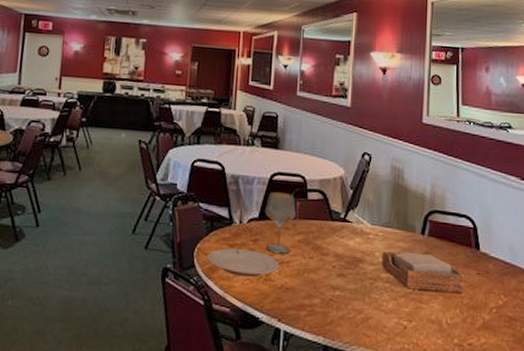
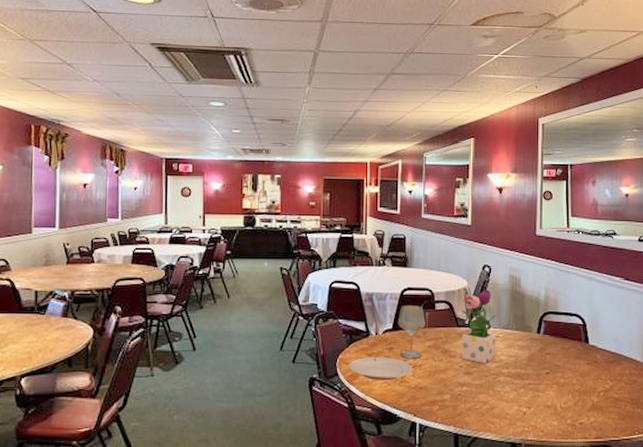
flower arrangement: none [335,180,376,266] -> present [461,289,496,364]
napkin holder: present [381,251,465,293] -> none [502,349,576,381]

